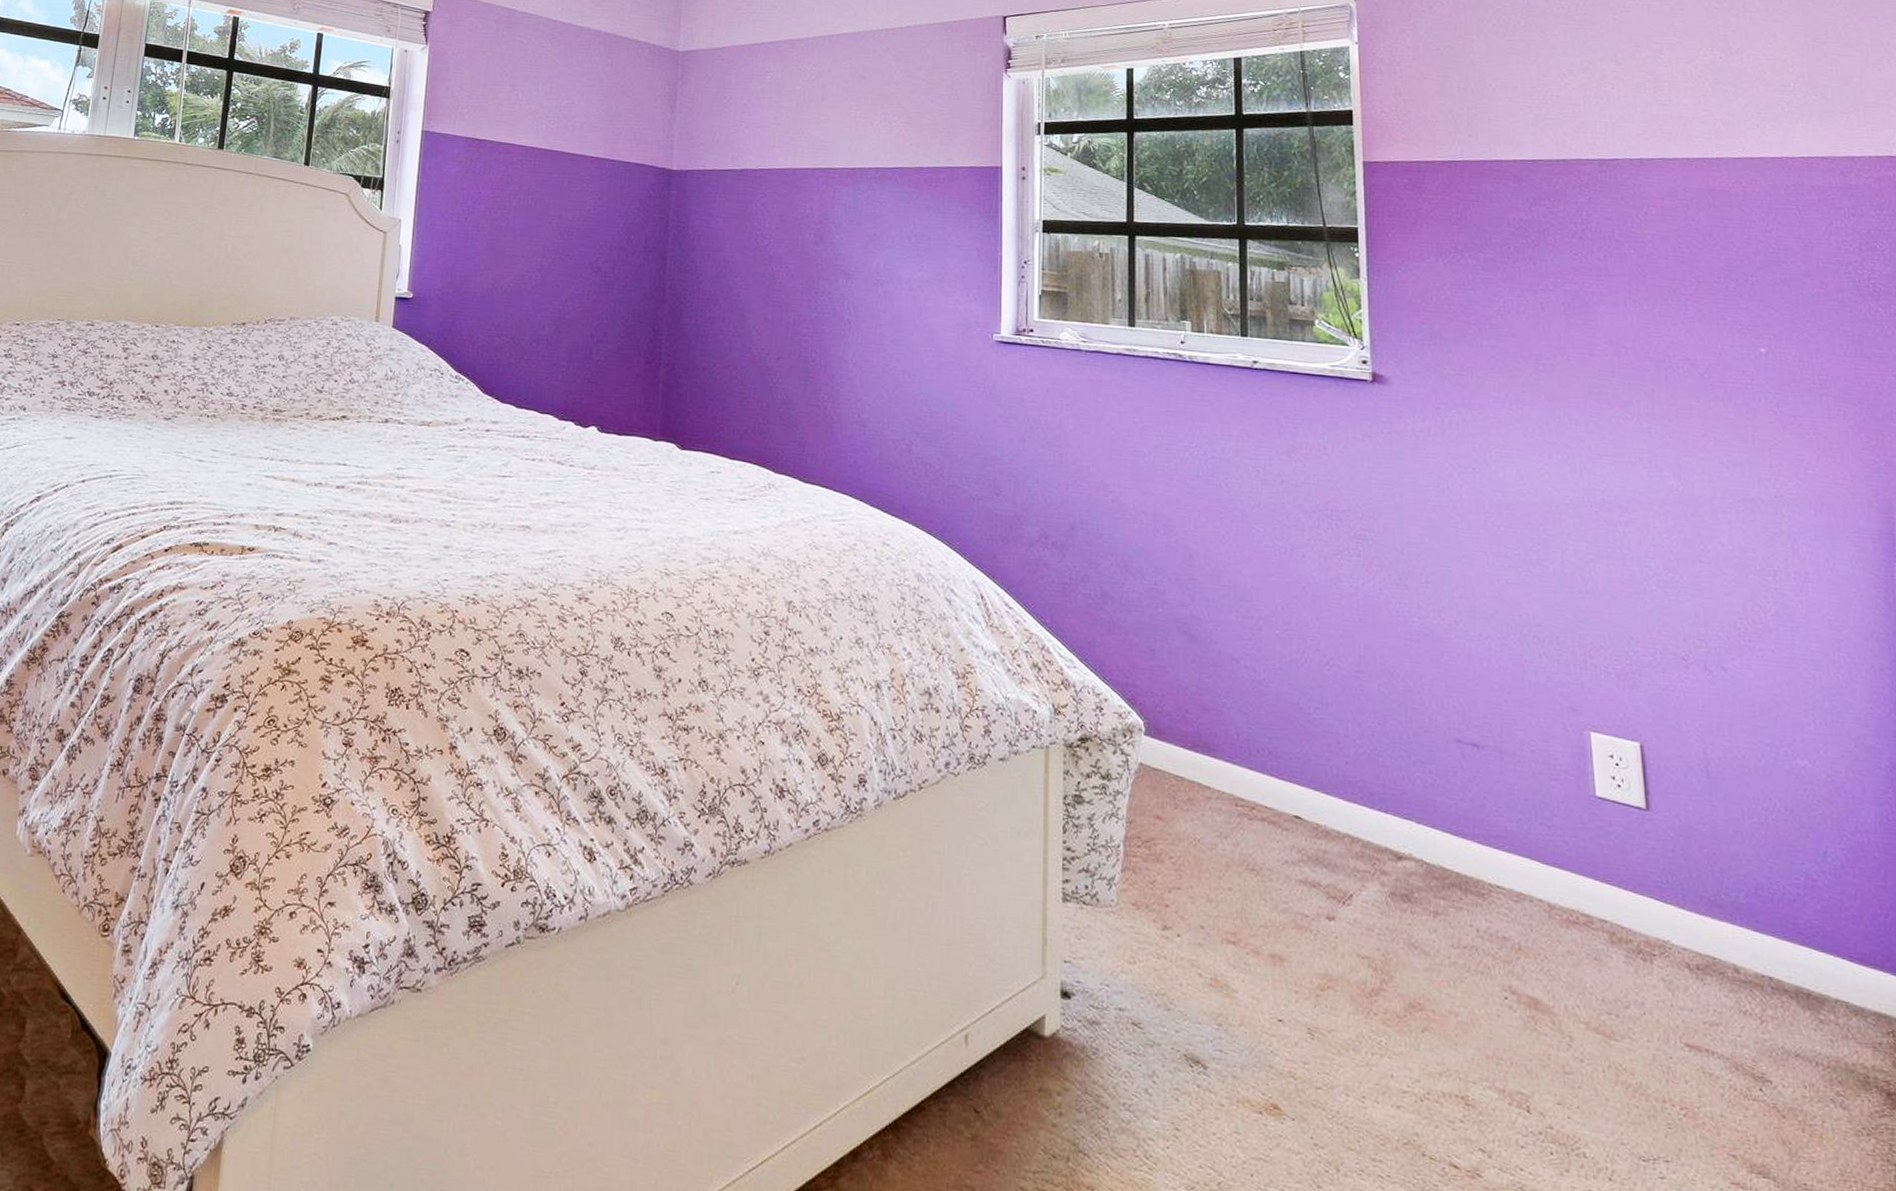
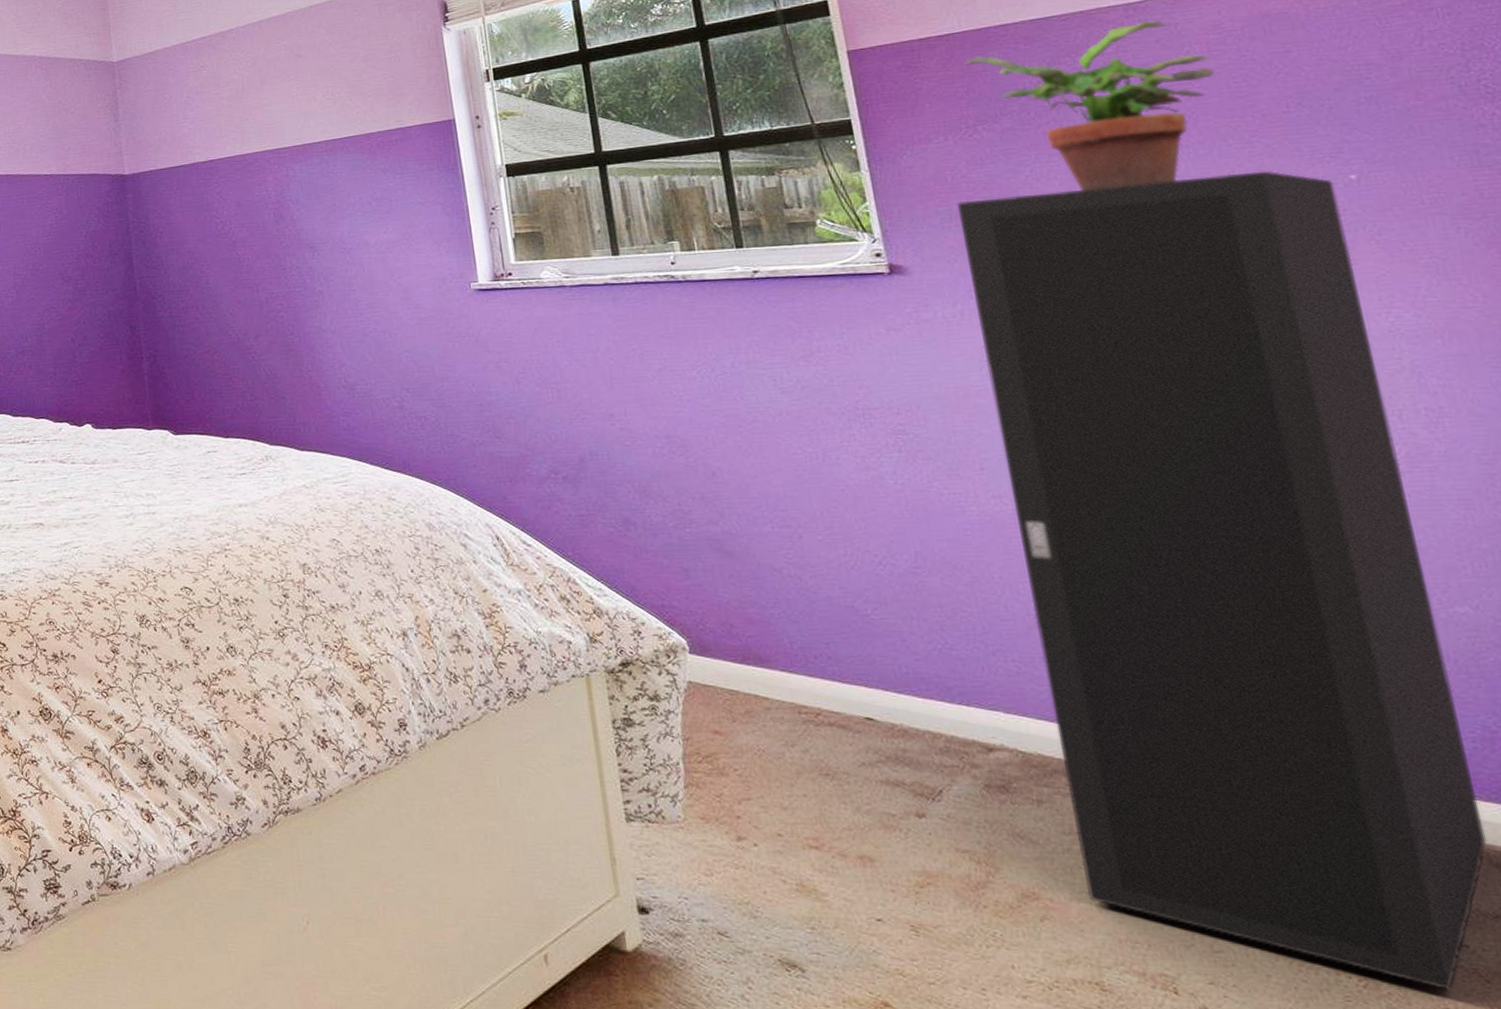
cabinet: none [1437,321,1798,1123] -> present [956,170,1487,990]
potted plant: none [1461,178,1665,332] -> present [964,21,1215,192]

